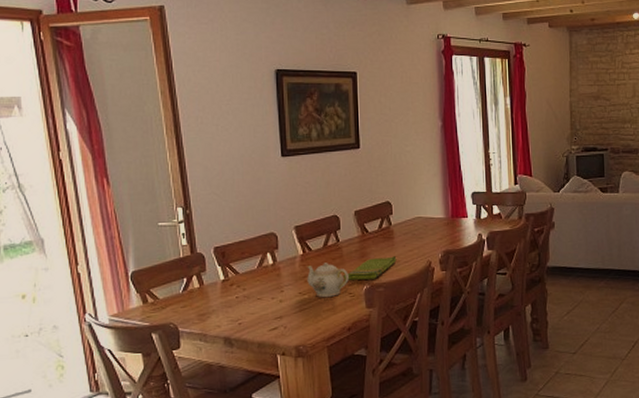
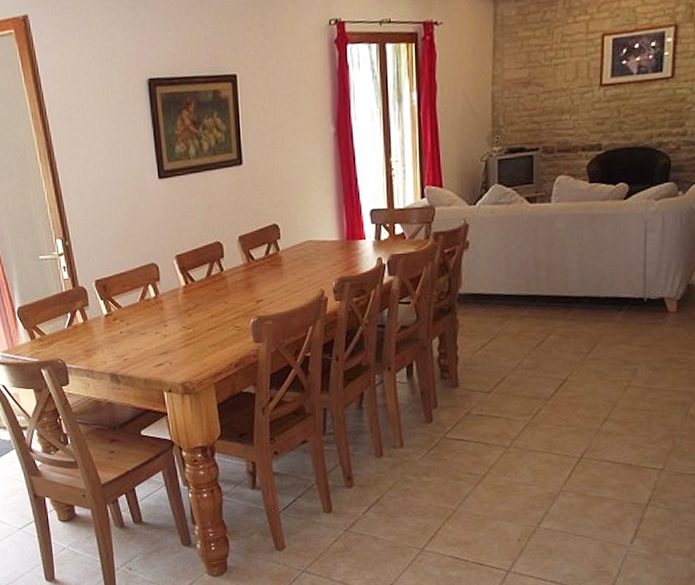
teapot: present [307,263,349,297] -> none [190,294,235,331]
dish towel: present [343,256,397,280] -> none [228,285,286,313]

